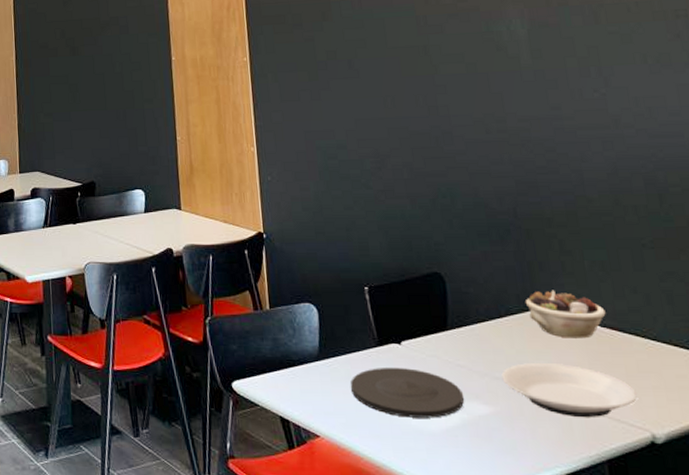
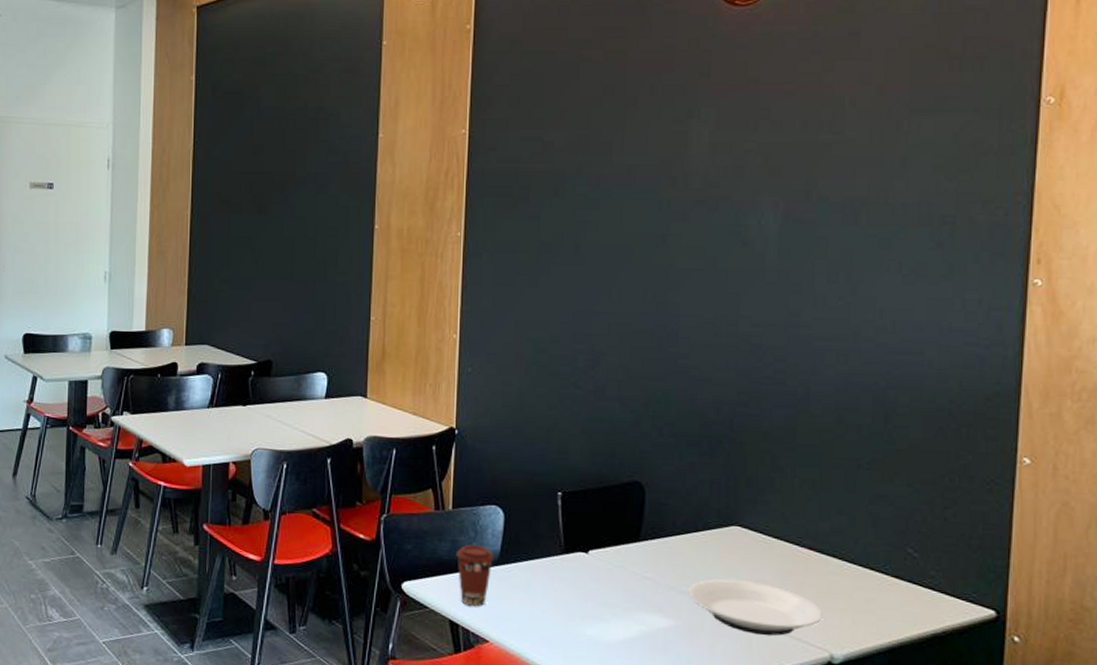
coffee cup: none [278,341,315,403] -> present [455,544,495,607]
plate: present [350,367,464,418] -> none [528,575,645,629]
succulent planter: present [525,290,606,339] -> none [725,506,807,558]

